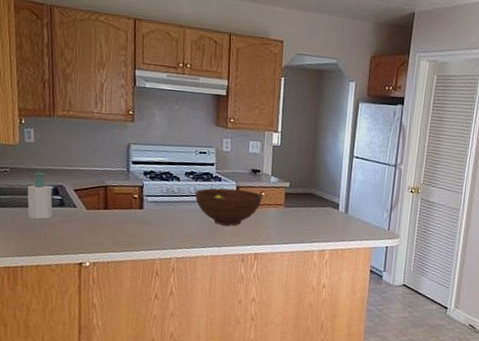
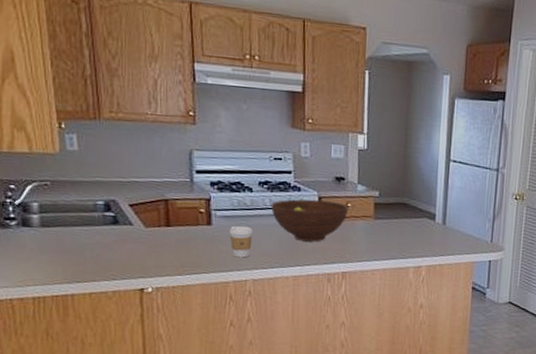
soap bottle: present [27,172,53,220] -> none [73,185,104,241]
coffee cup: none [158,210,178,239] -> present [229,226,253,258]

